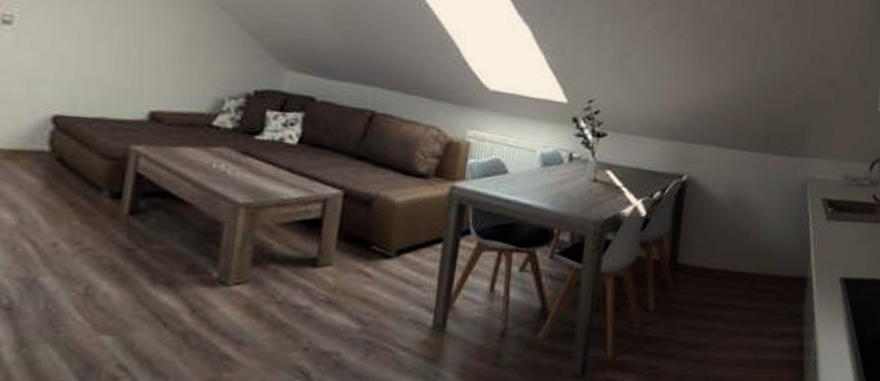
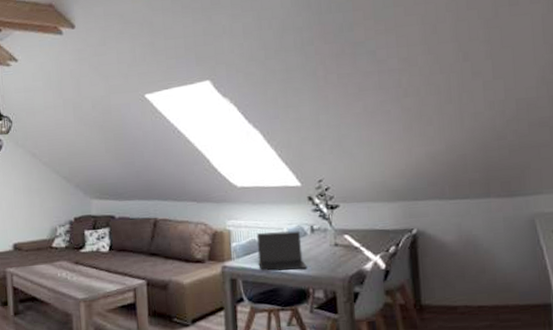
laptop: none [497,152,557,205] -> present [256,231,307,272]

